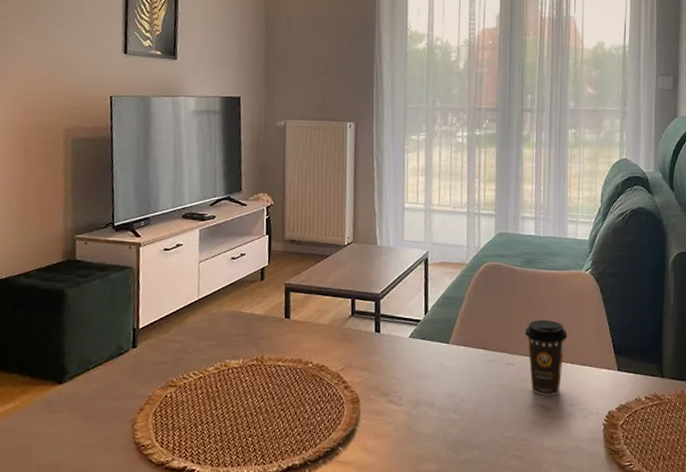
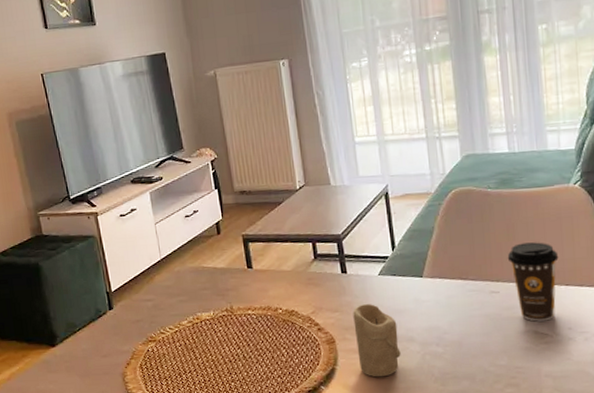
candle: none [379,365,420,441] -> present [353,304,401,377]

